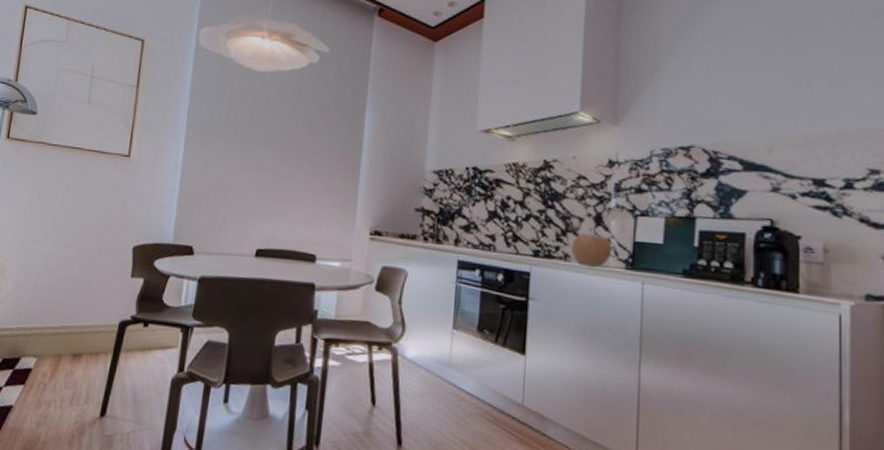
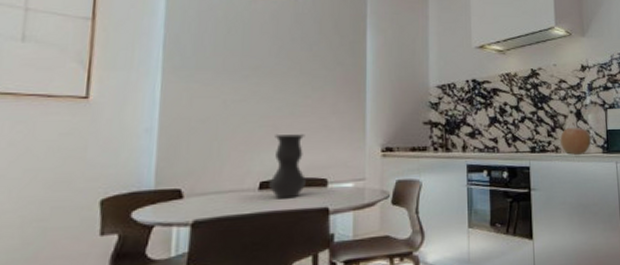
vase: none [264,204,300,270] -> present [269,133,306,199]

